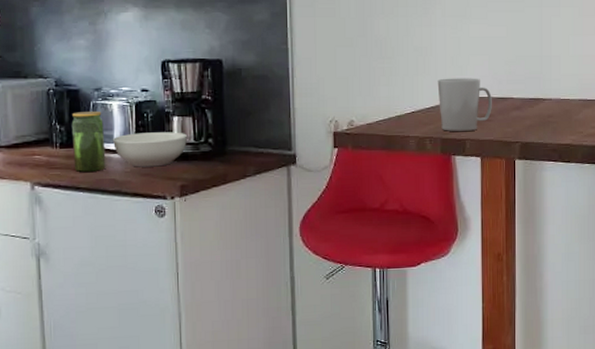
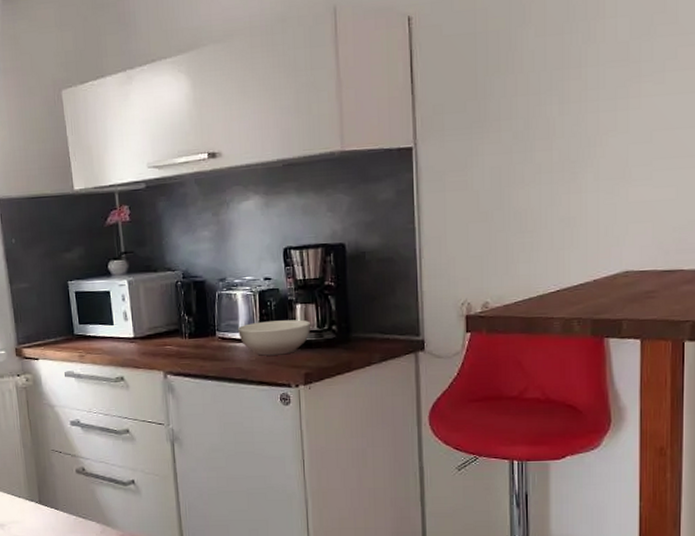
jar: present [71,110,106,172] -> none [198,301,232,361]
mug: present [437,78,493,132] -> none [588,249,657,311]

